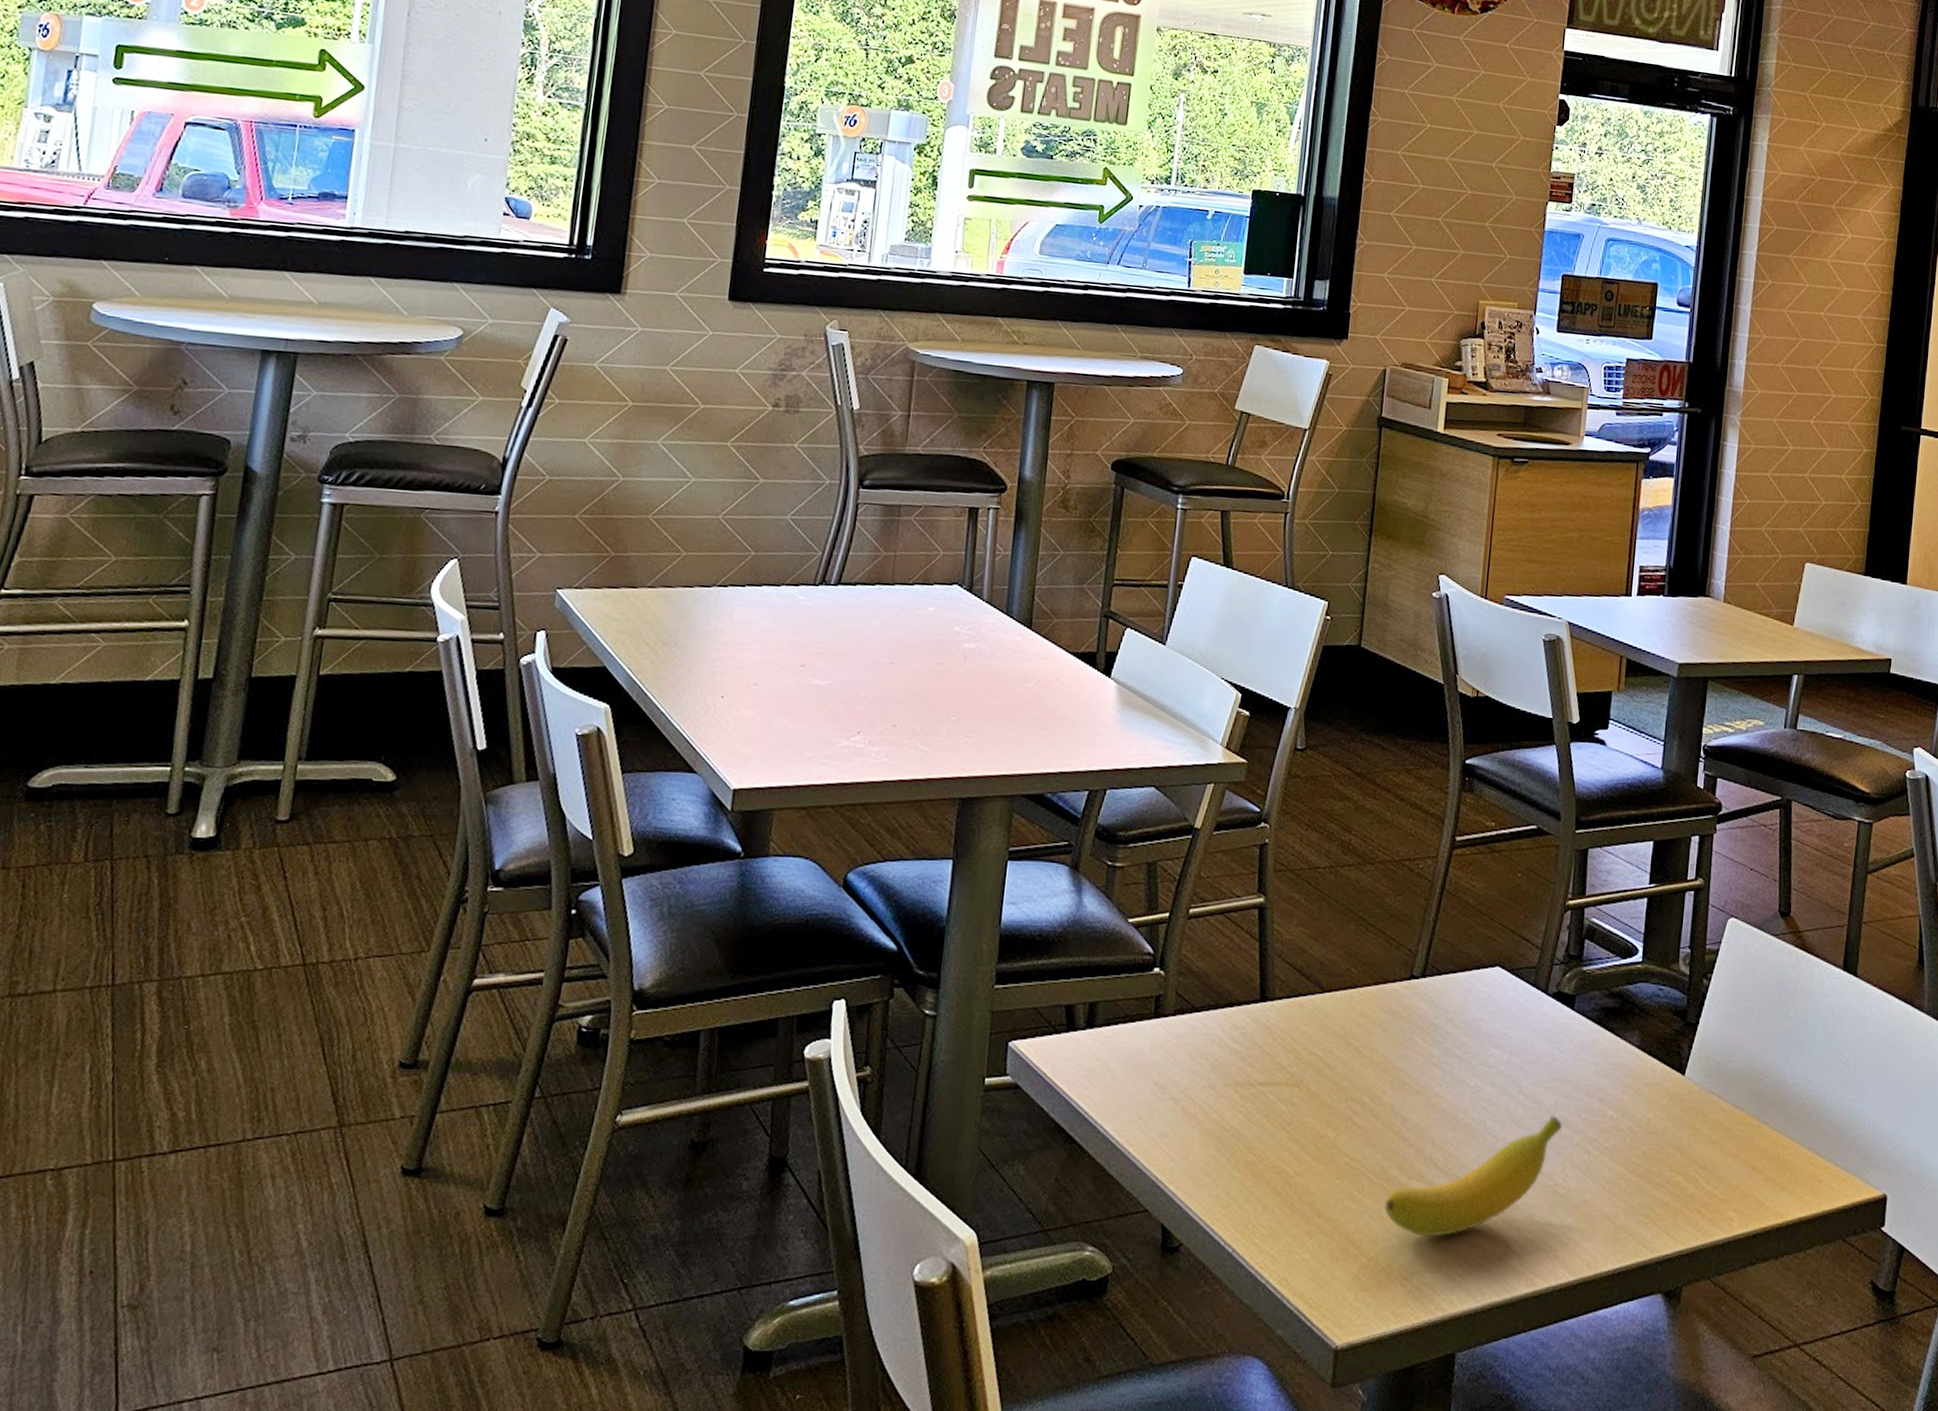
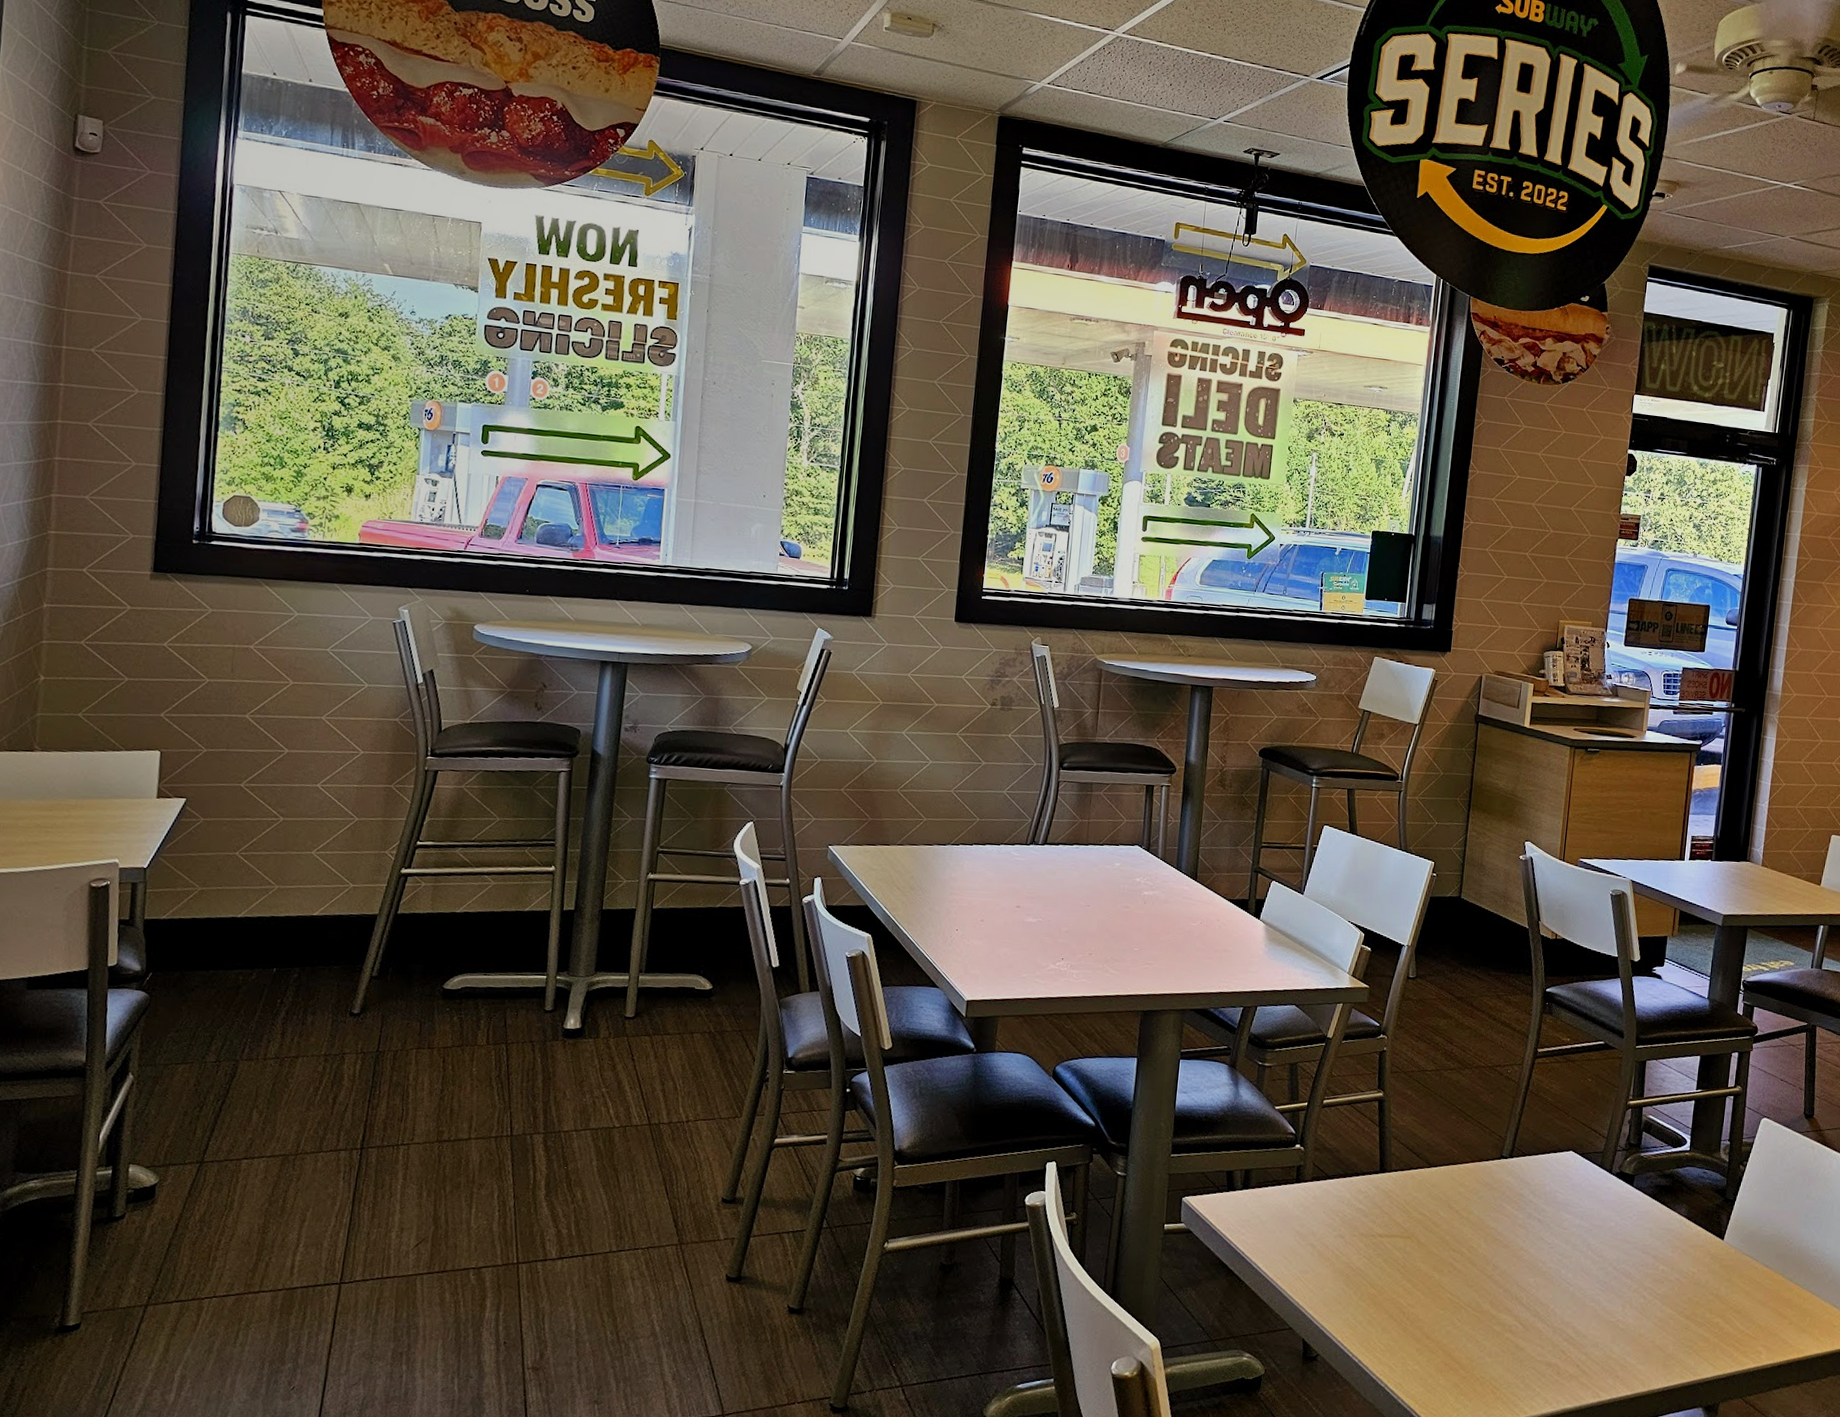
banana: present [1384,1115,1562,1237] -> none [1479,1267,1623,1357]

